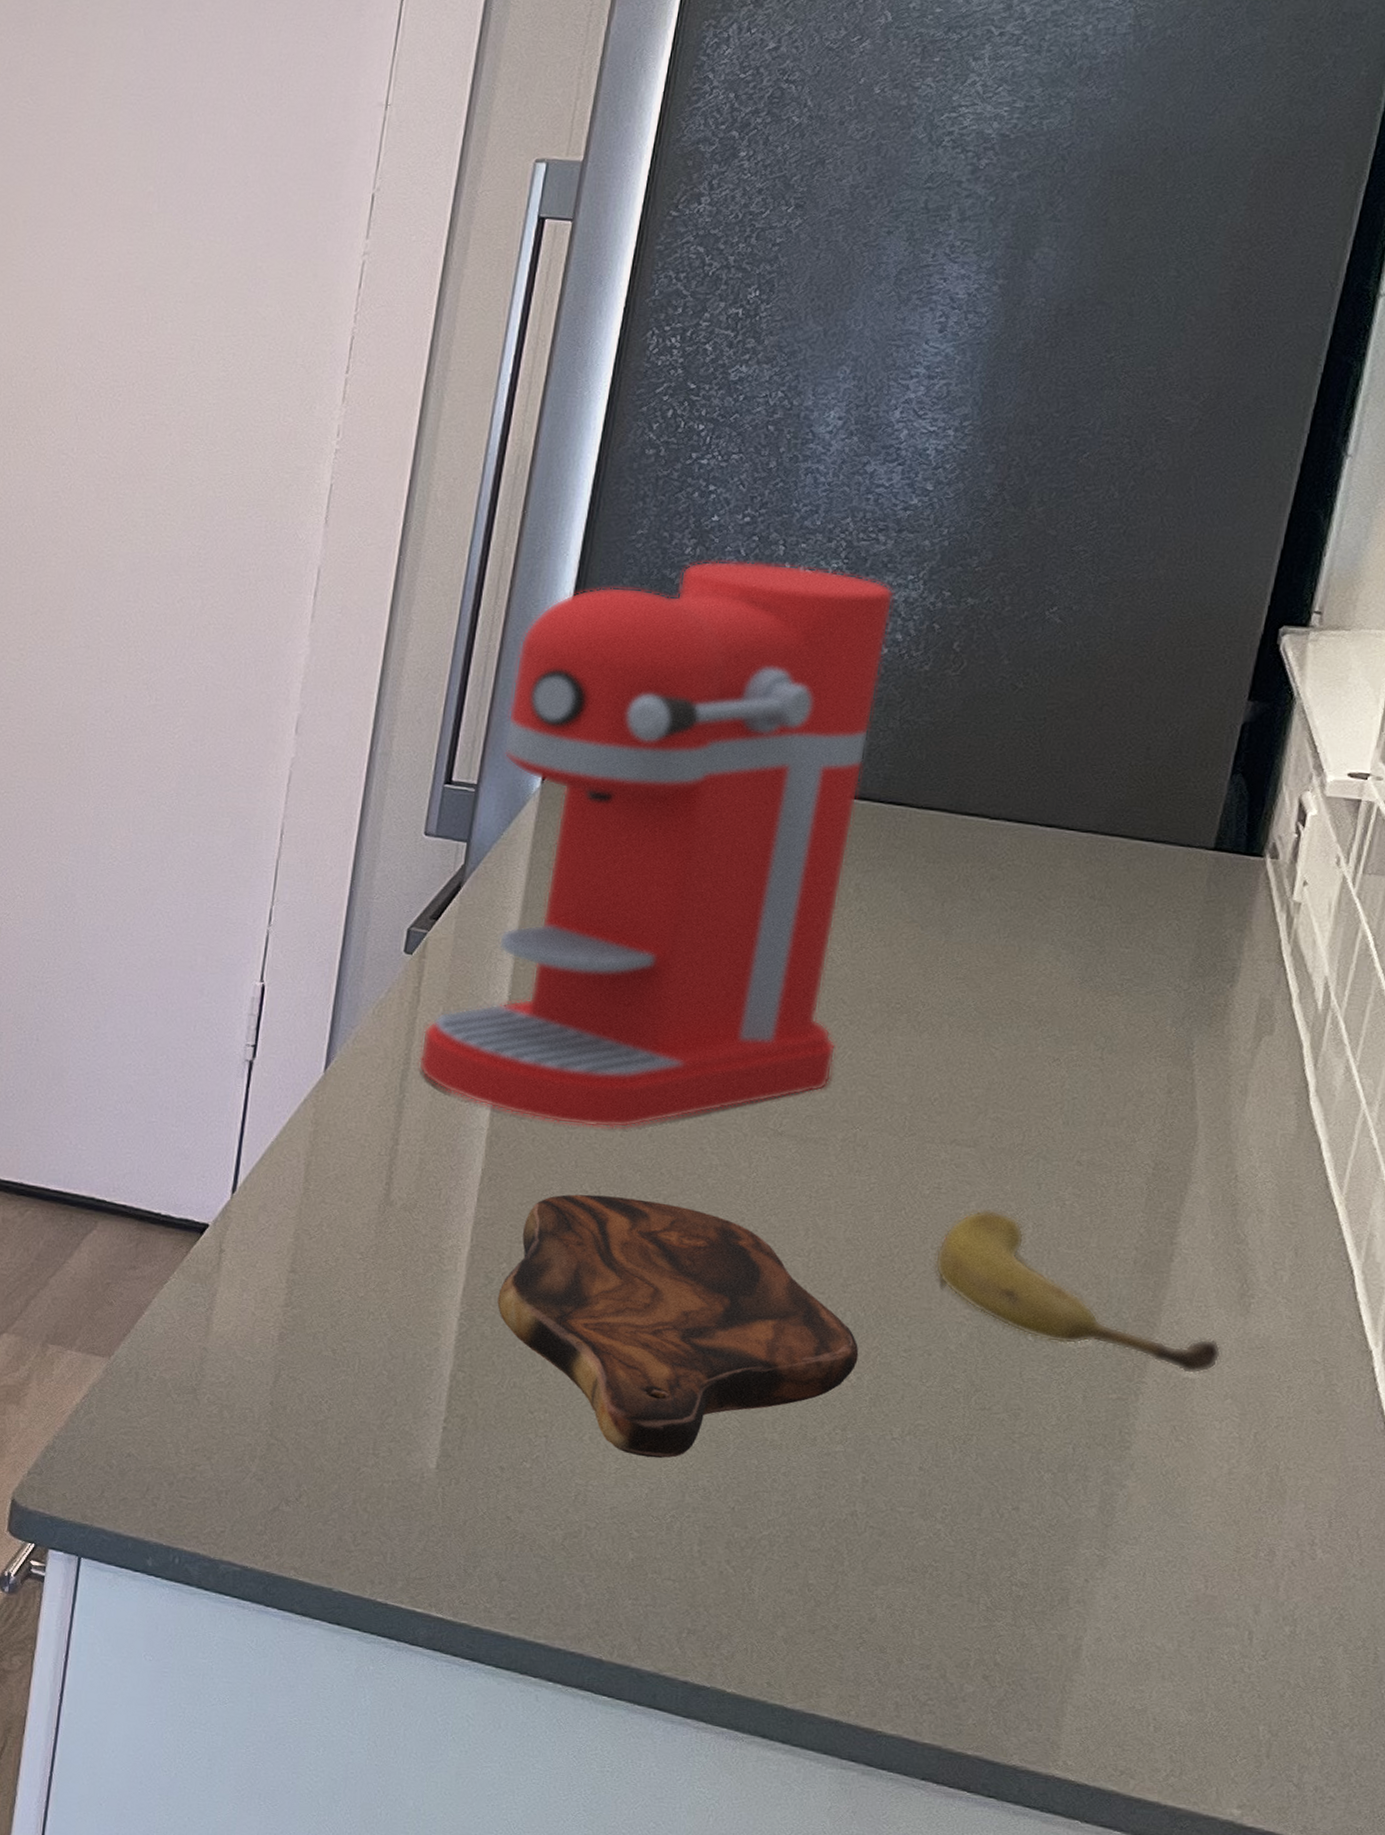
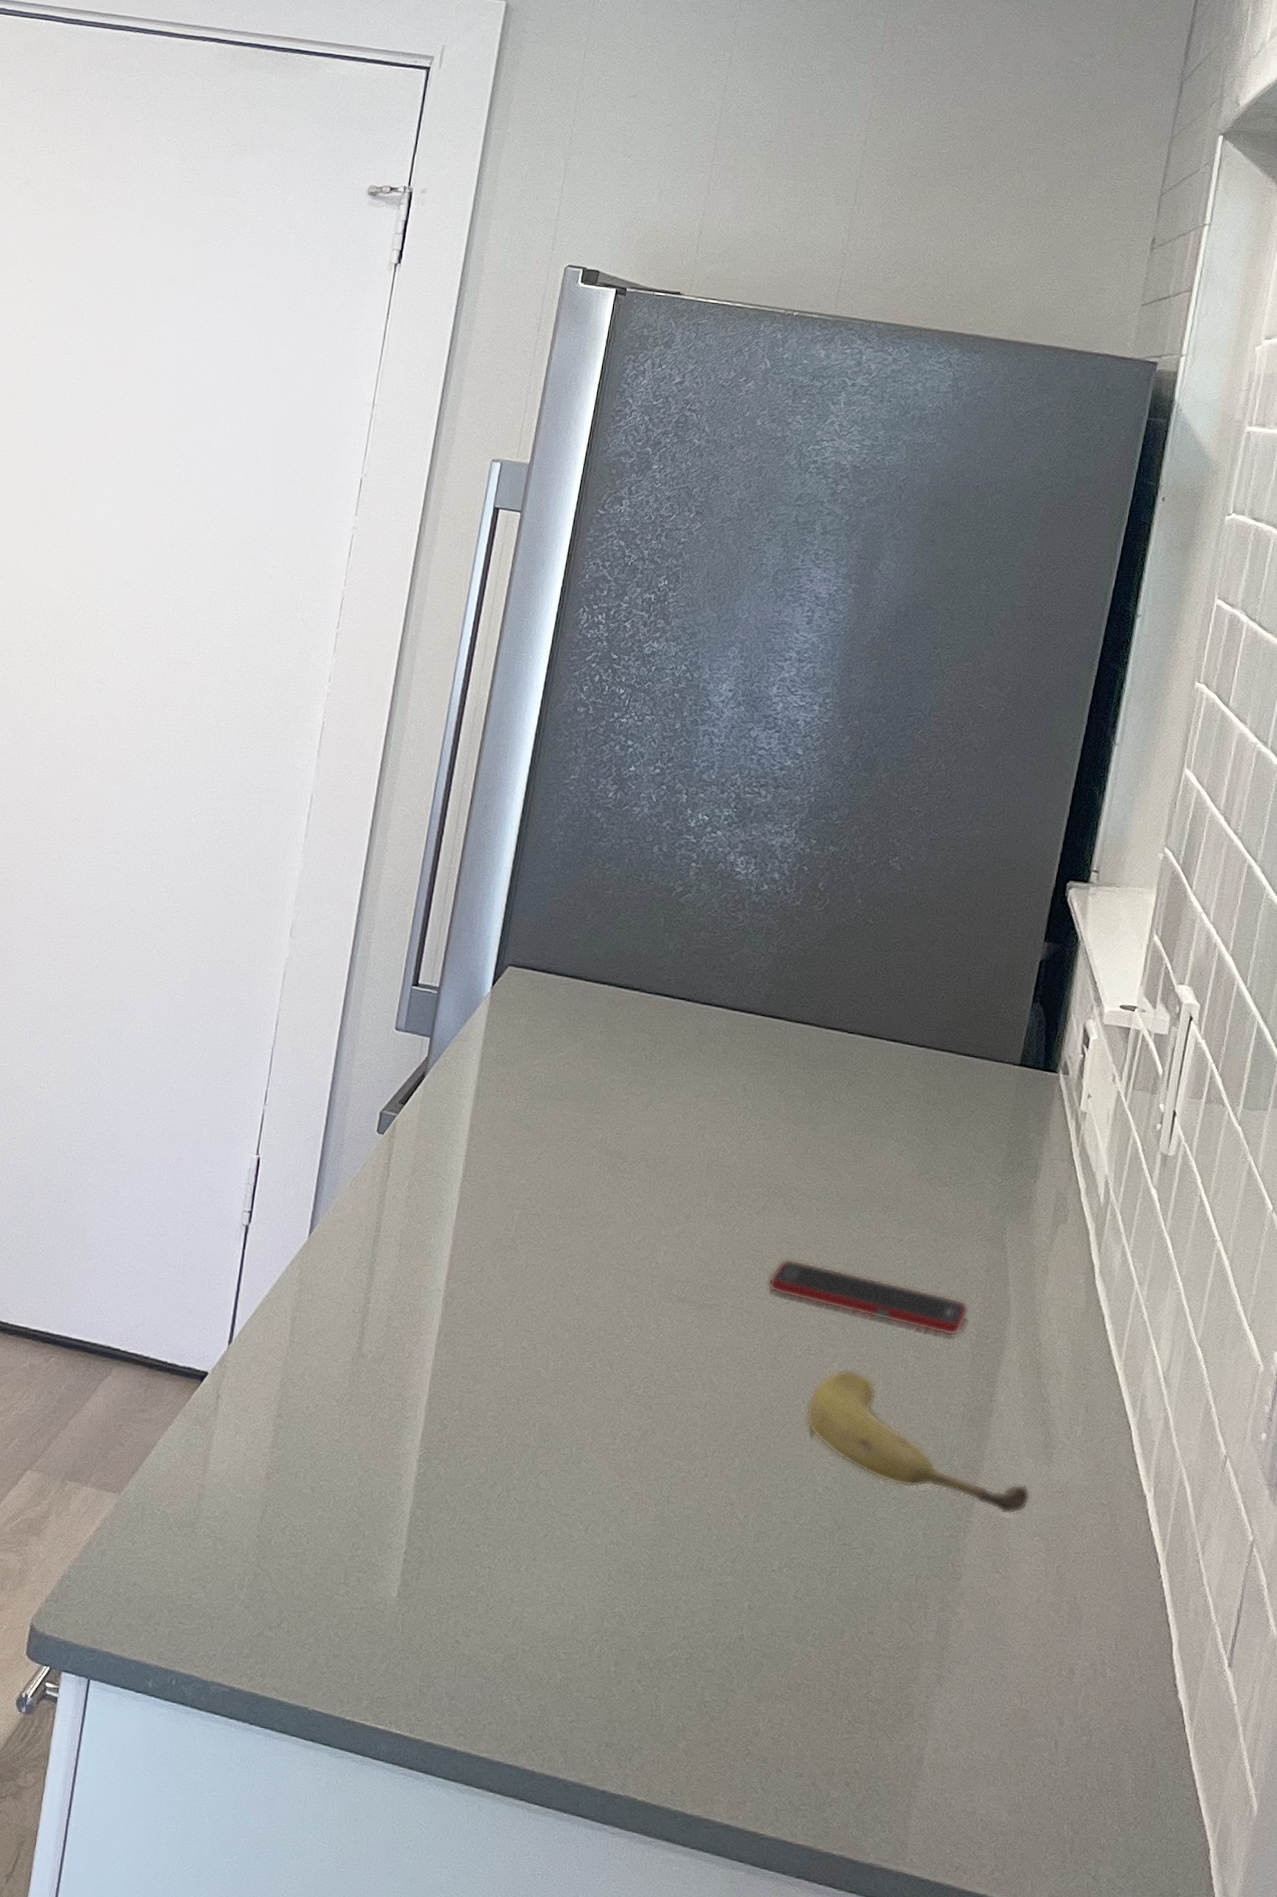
coffee maker: present [418,560,894,1128] -> none [387,804,773,1292]
cutting board: present [497,1194,859,1459] -> none [450,1350,745,1588]
cell phone: none [887,1083,1144,1170] -> present [768,1258,969,1337]

